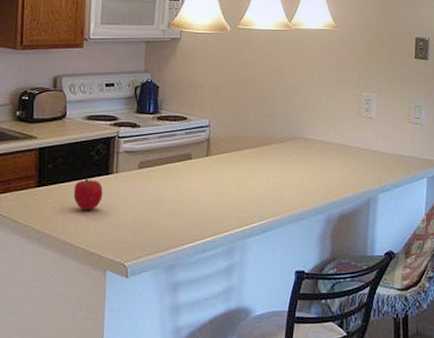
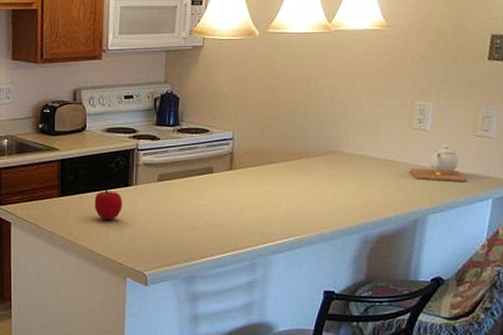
teapot: none [362,130,407,164] -> present [410,144,468,183]

